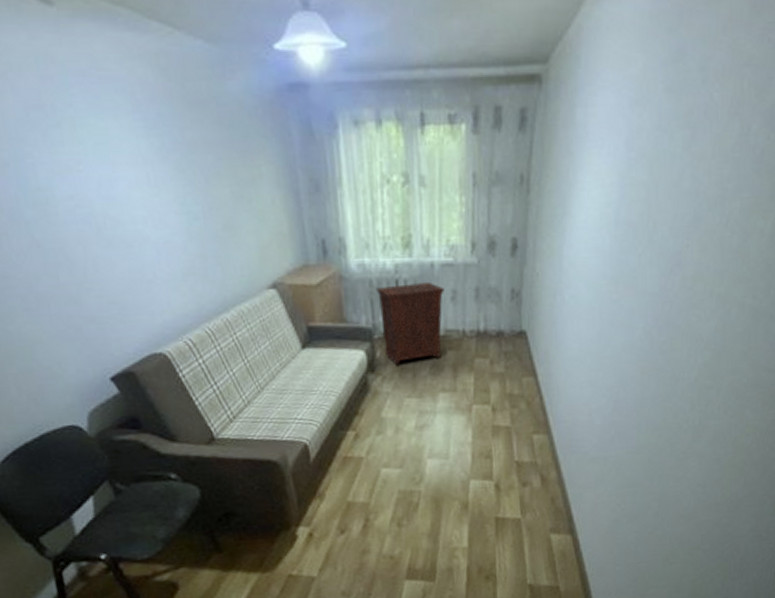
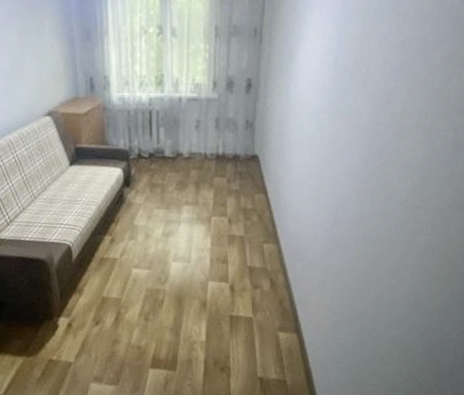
nightstand: present [375,282,444,365] -> none [132,113,190,181]

